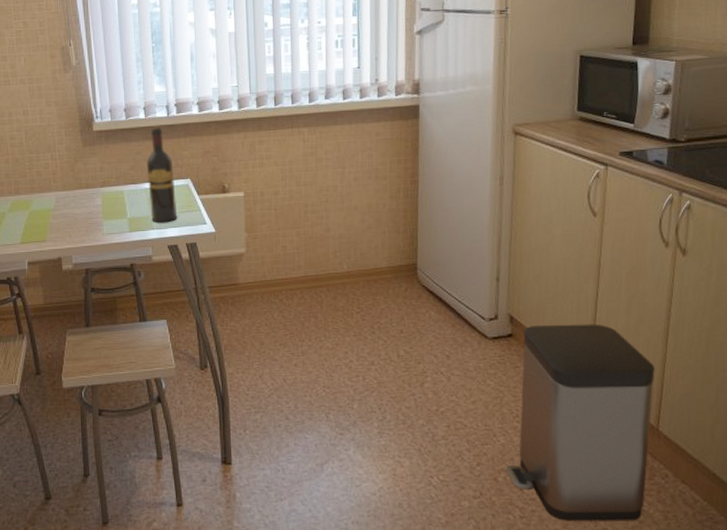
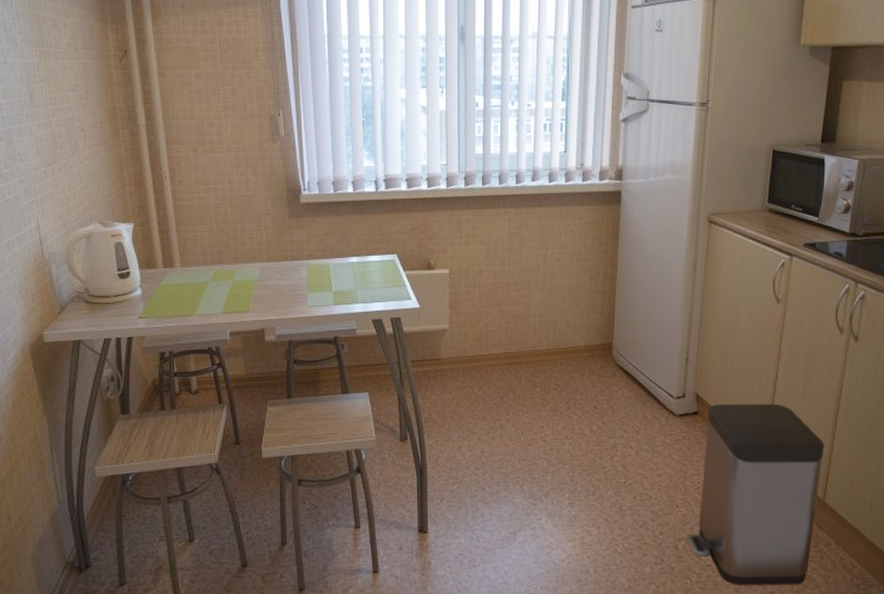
wine bottle: present [146,126,178,224] -> none [353,201,383,299]

